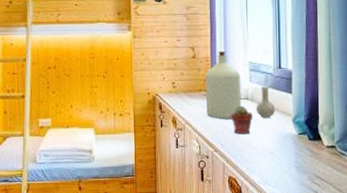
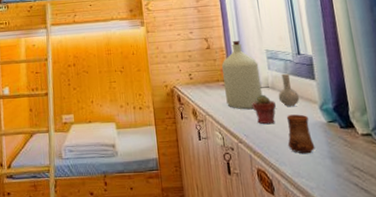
cup: none [259,126,284,164] -> present [286,114,315,154]

